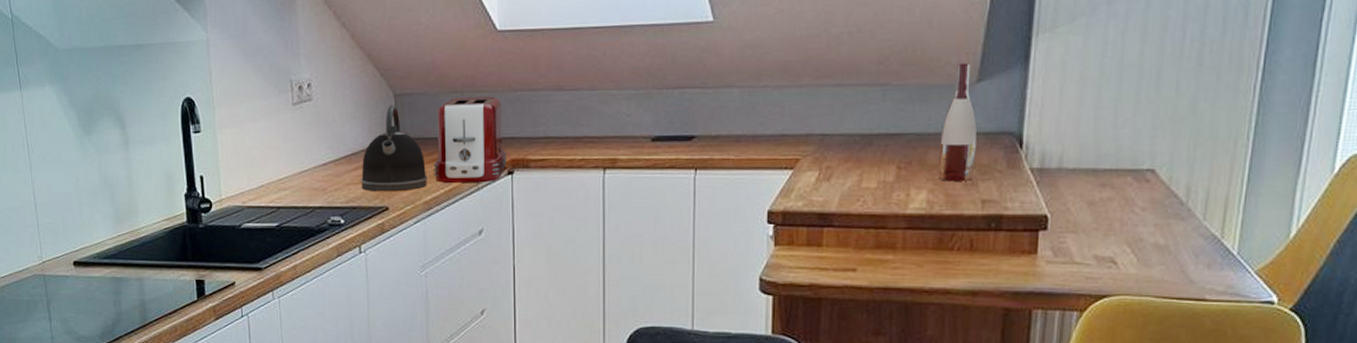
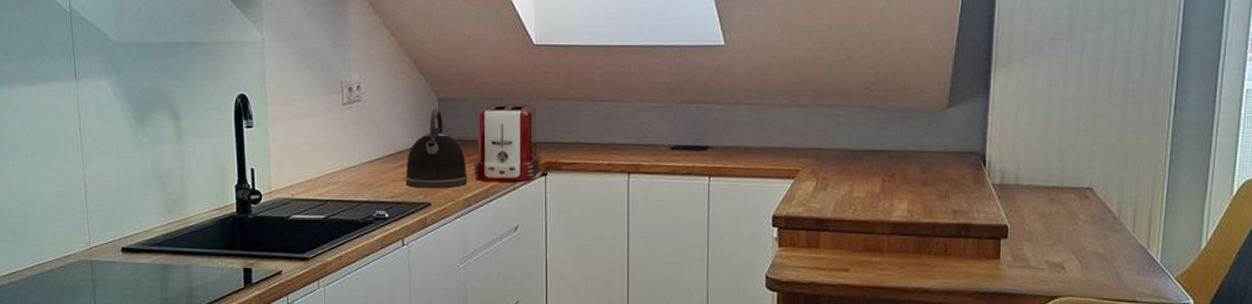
wine bottle: present [939,62,978,181] -> none [917,91,949,193]

